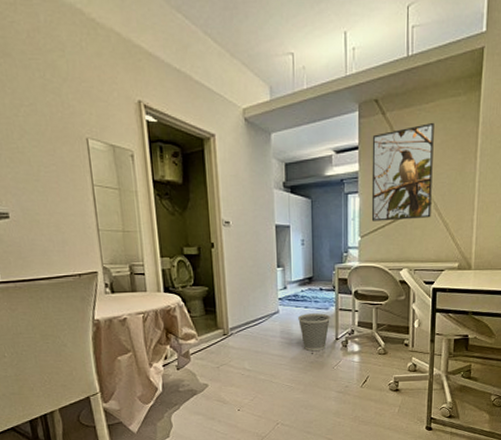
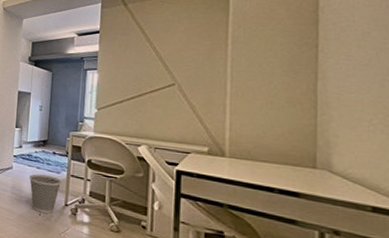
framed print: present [371,122,434,222] -> none [109,12,178,98]

